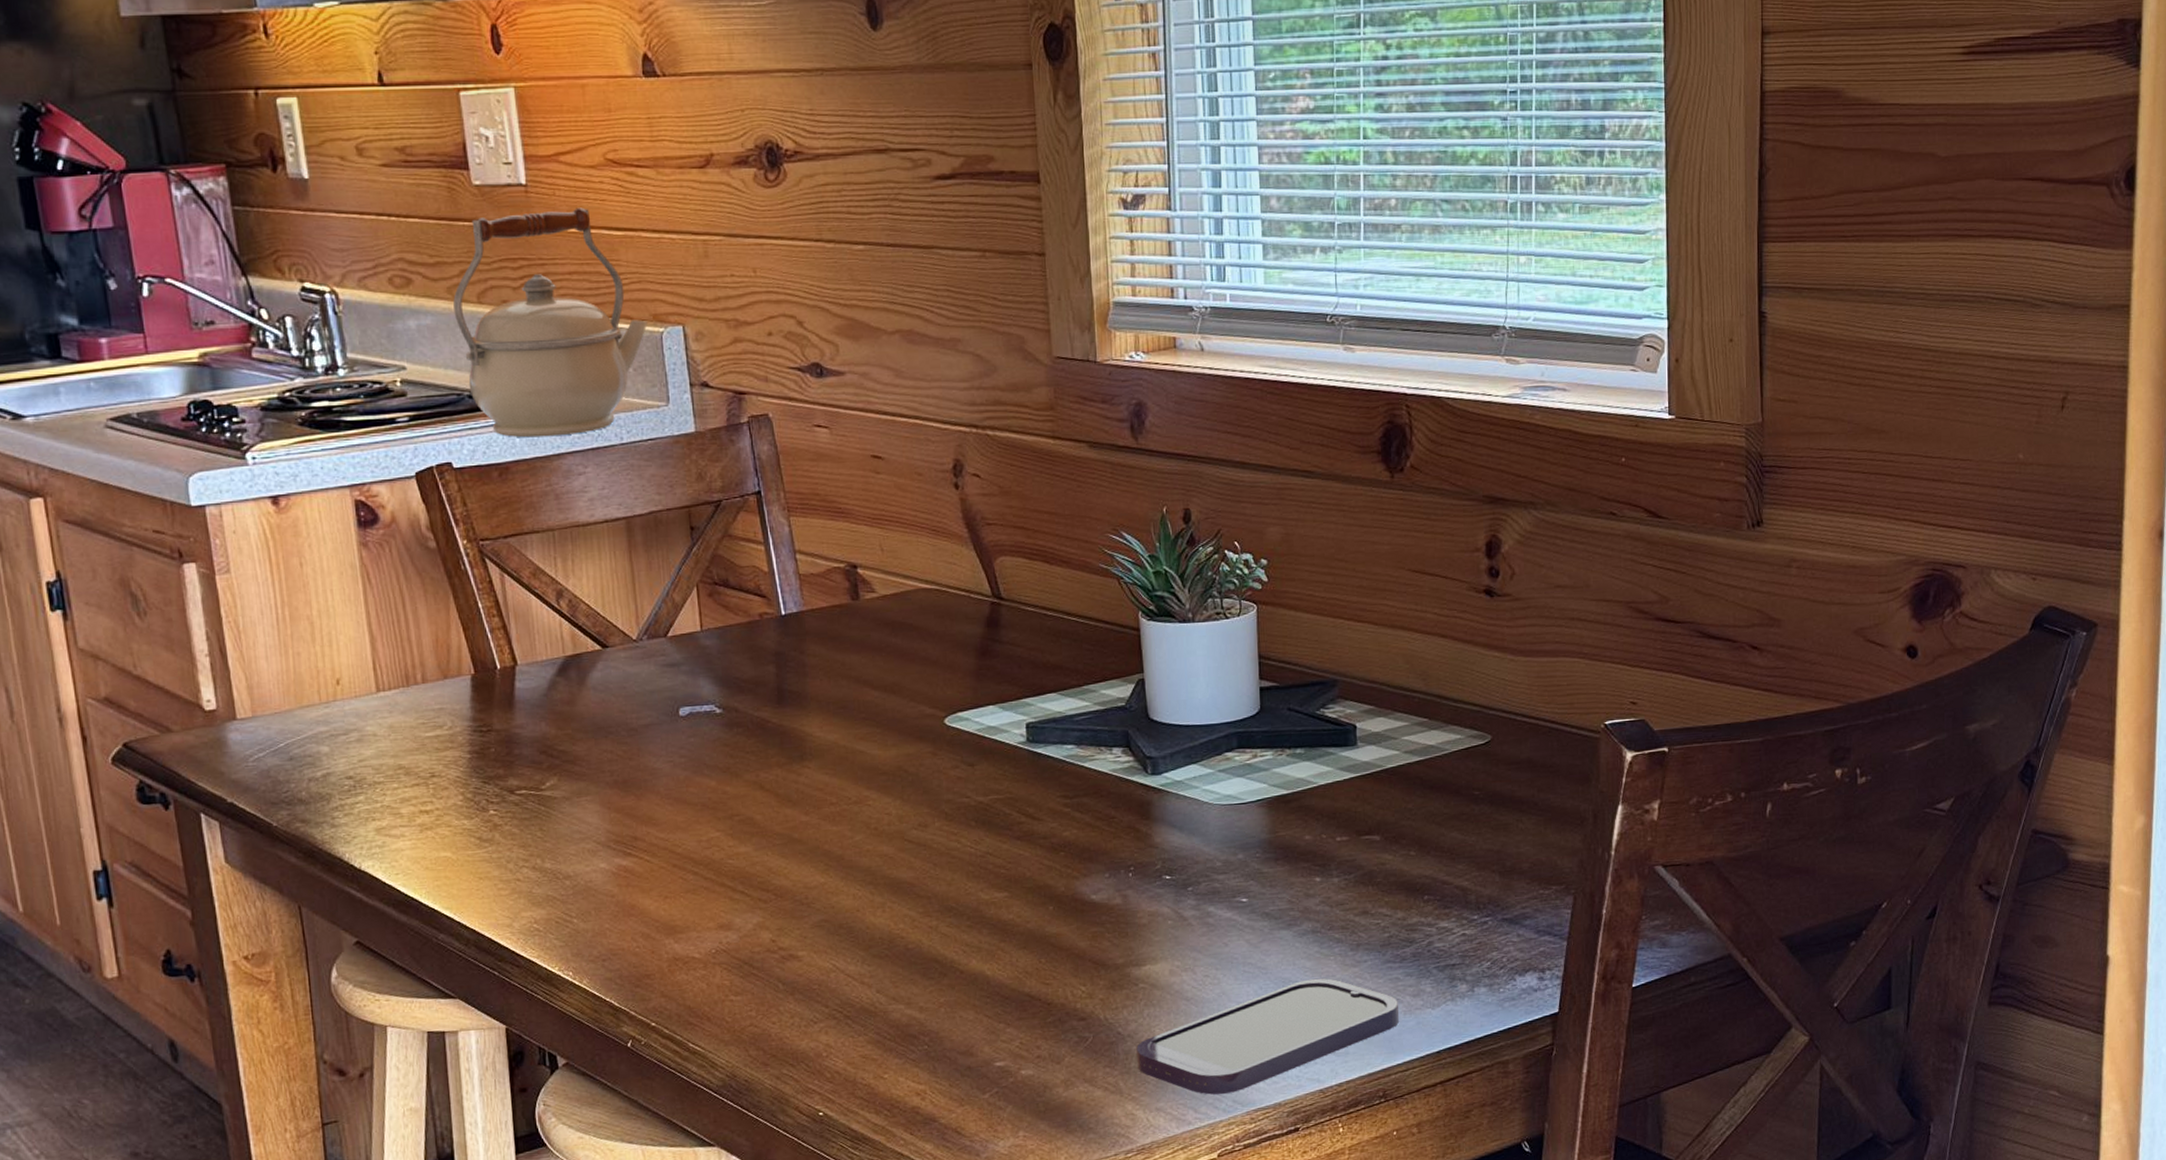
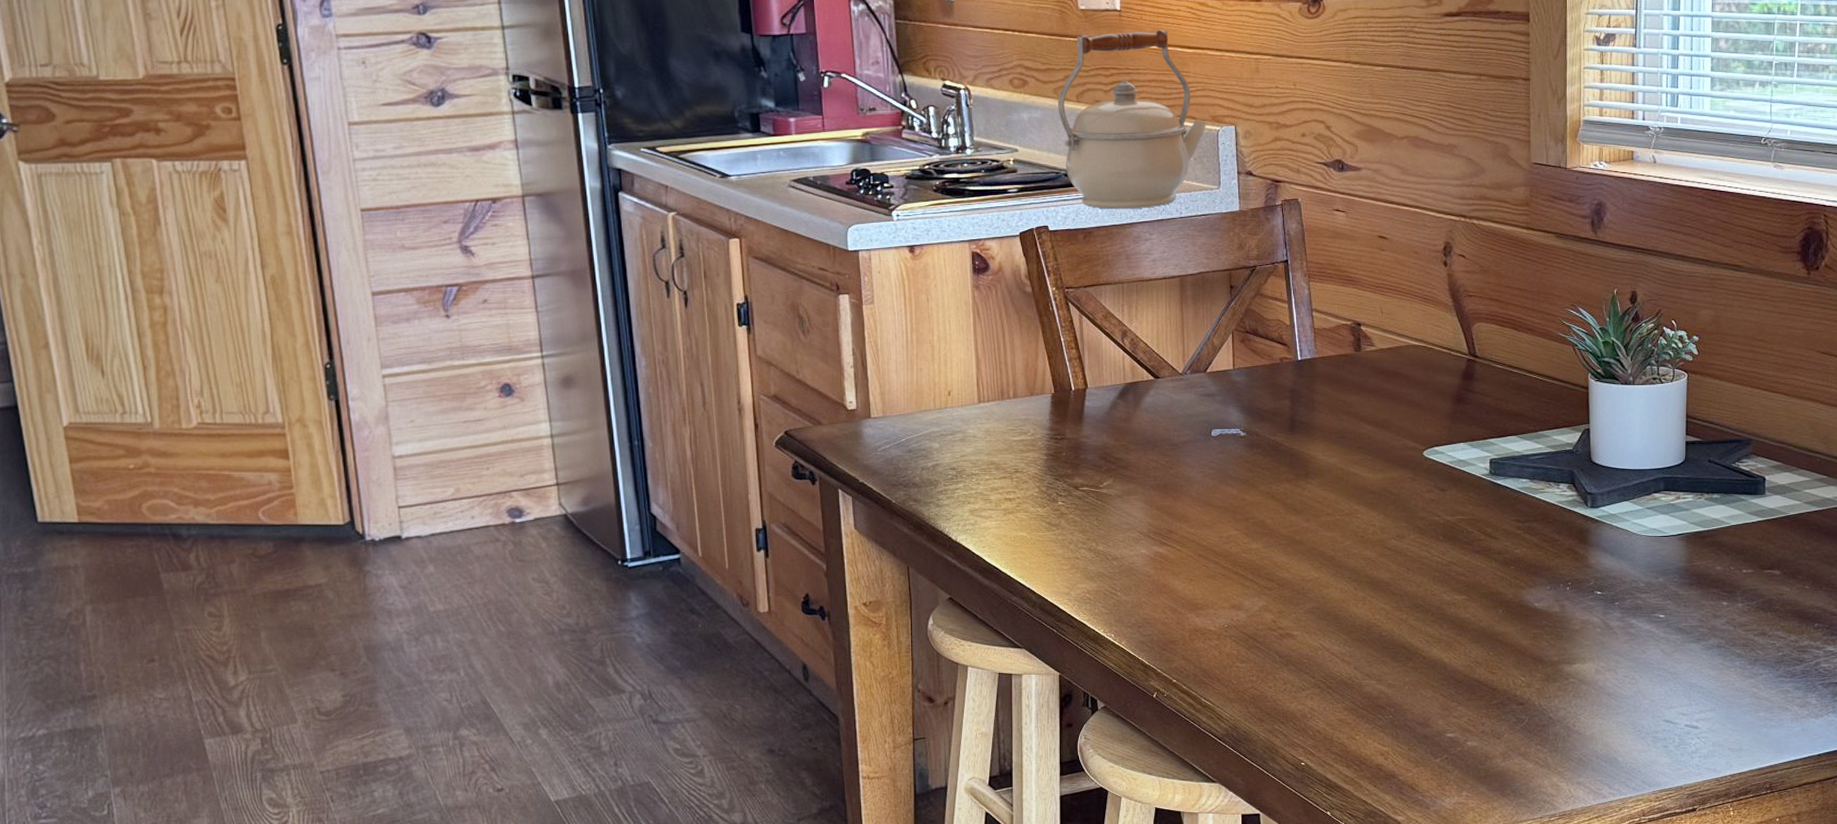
mobile phone: present [1136,978,1399,1095] -> none [1564,685,1787,775]

